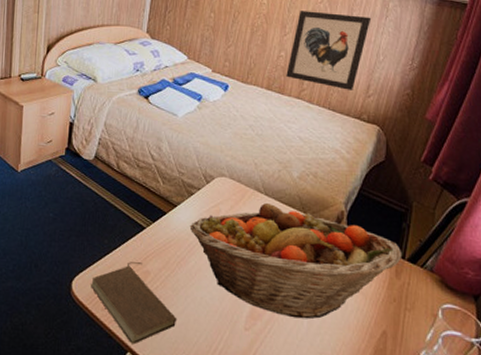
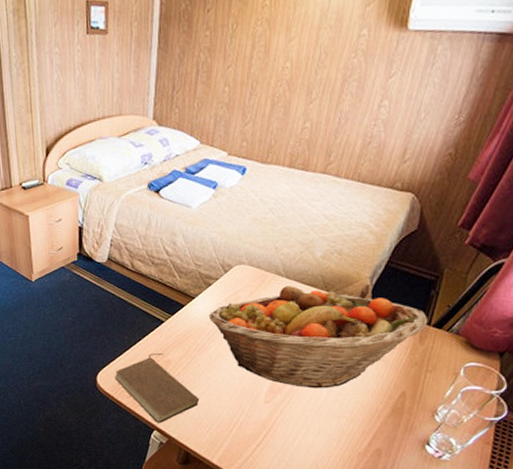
wall art: present [286,11,372,90] -> none [311,67,415,158]

